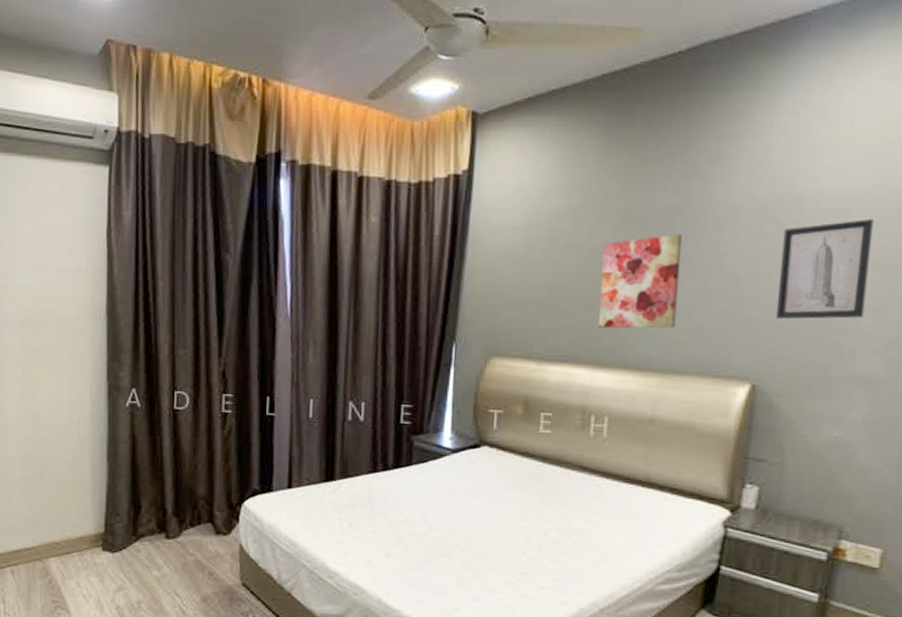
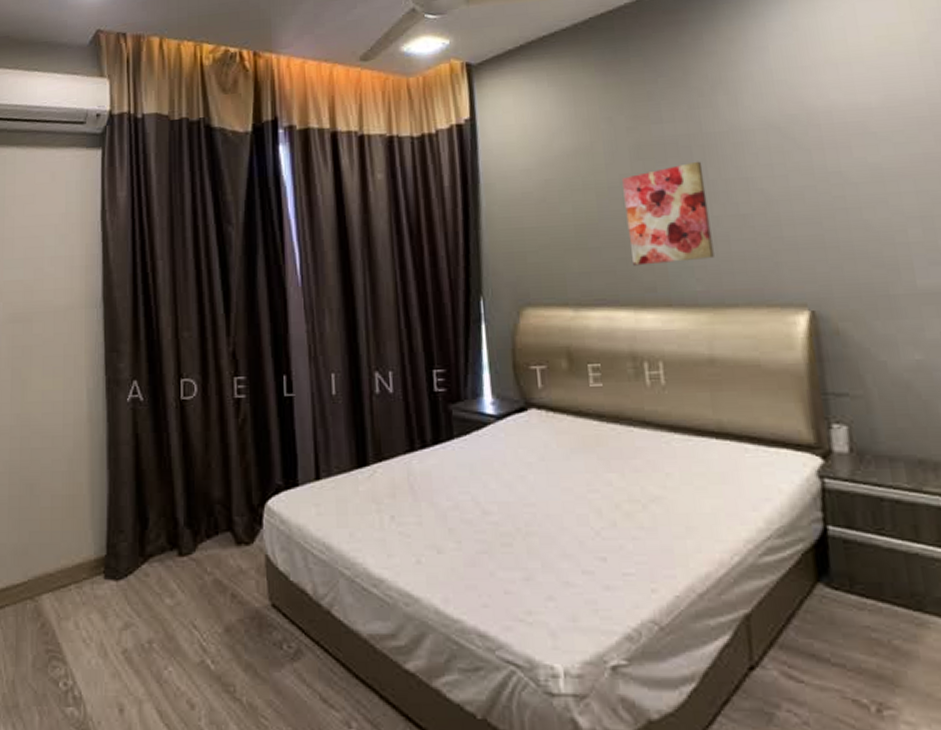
wall art: present [775,219,874,320] -> none [804,129,911,239]

